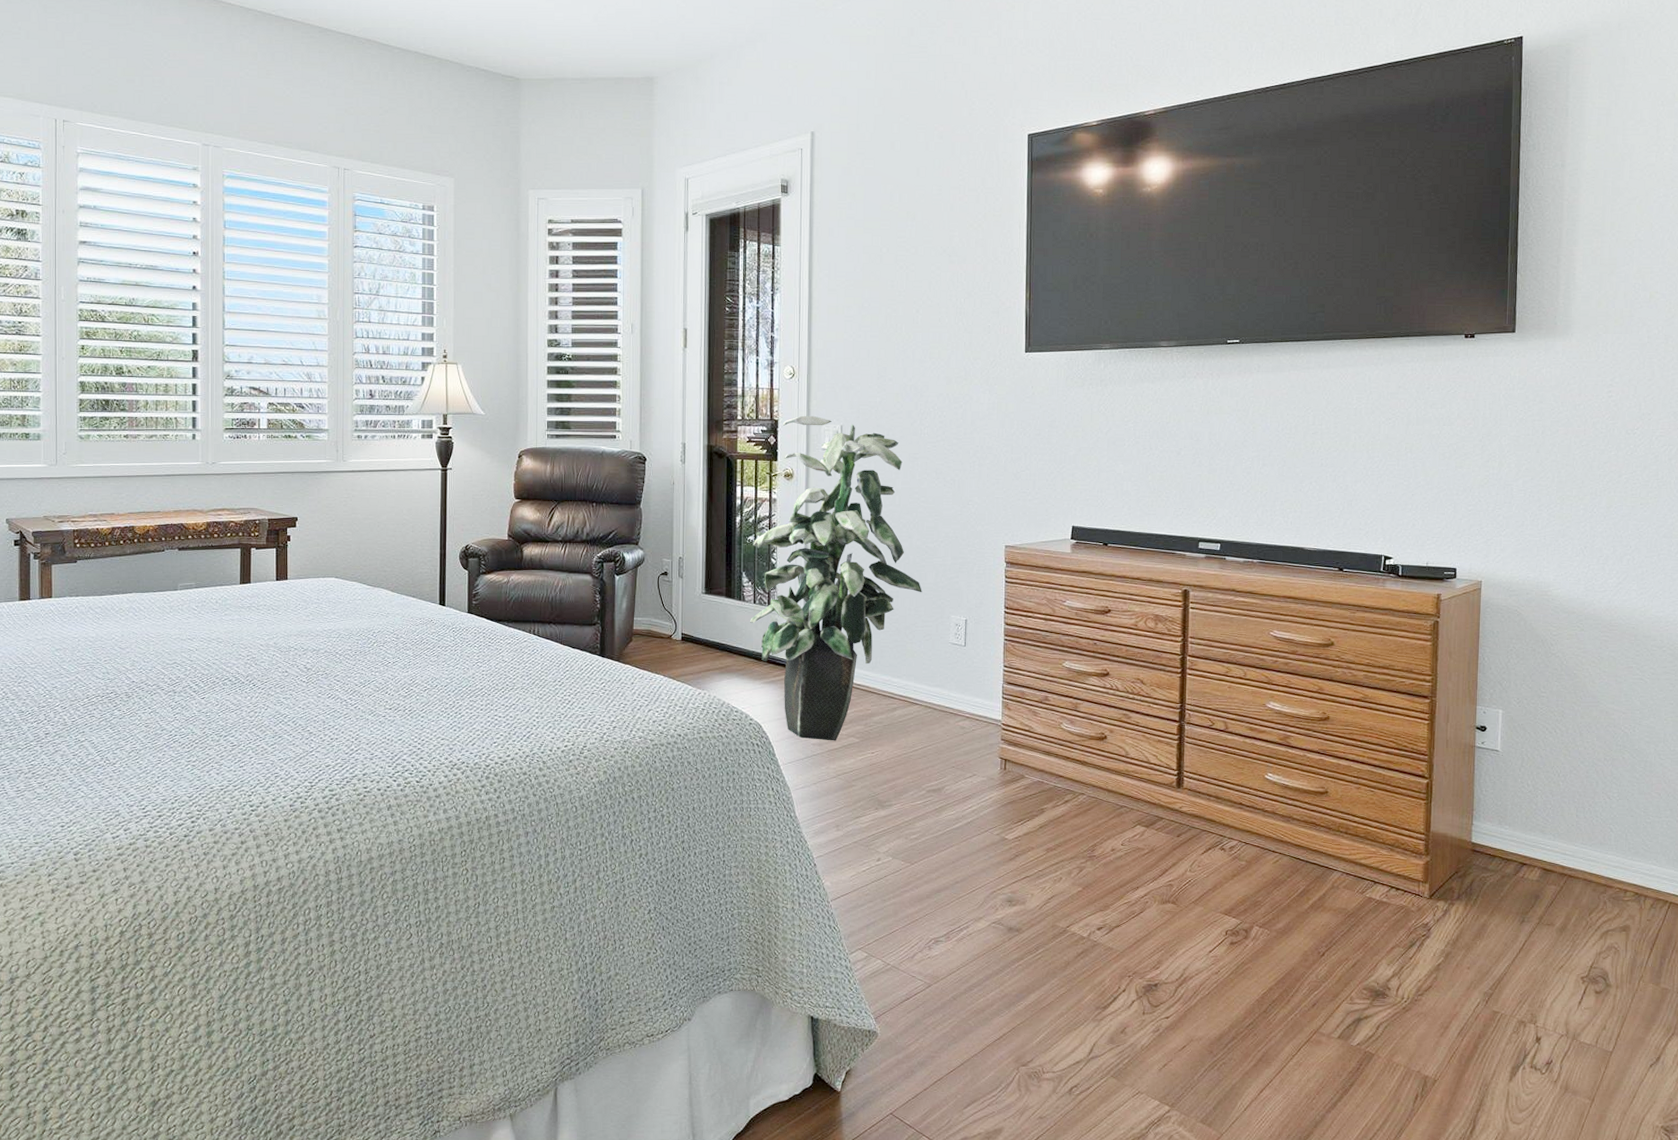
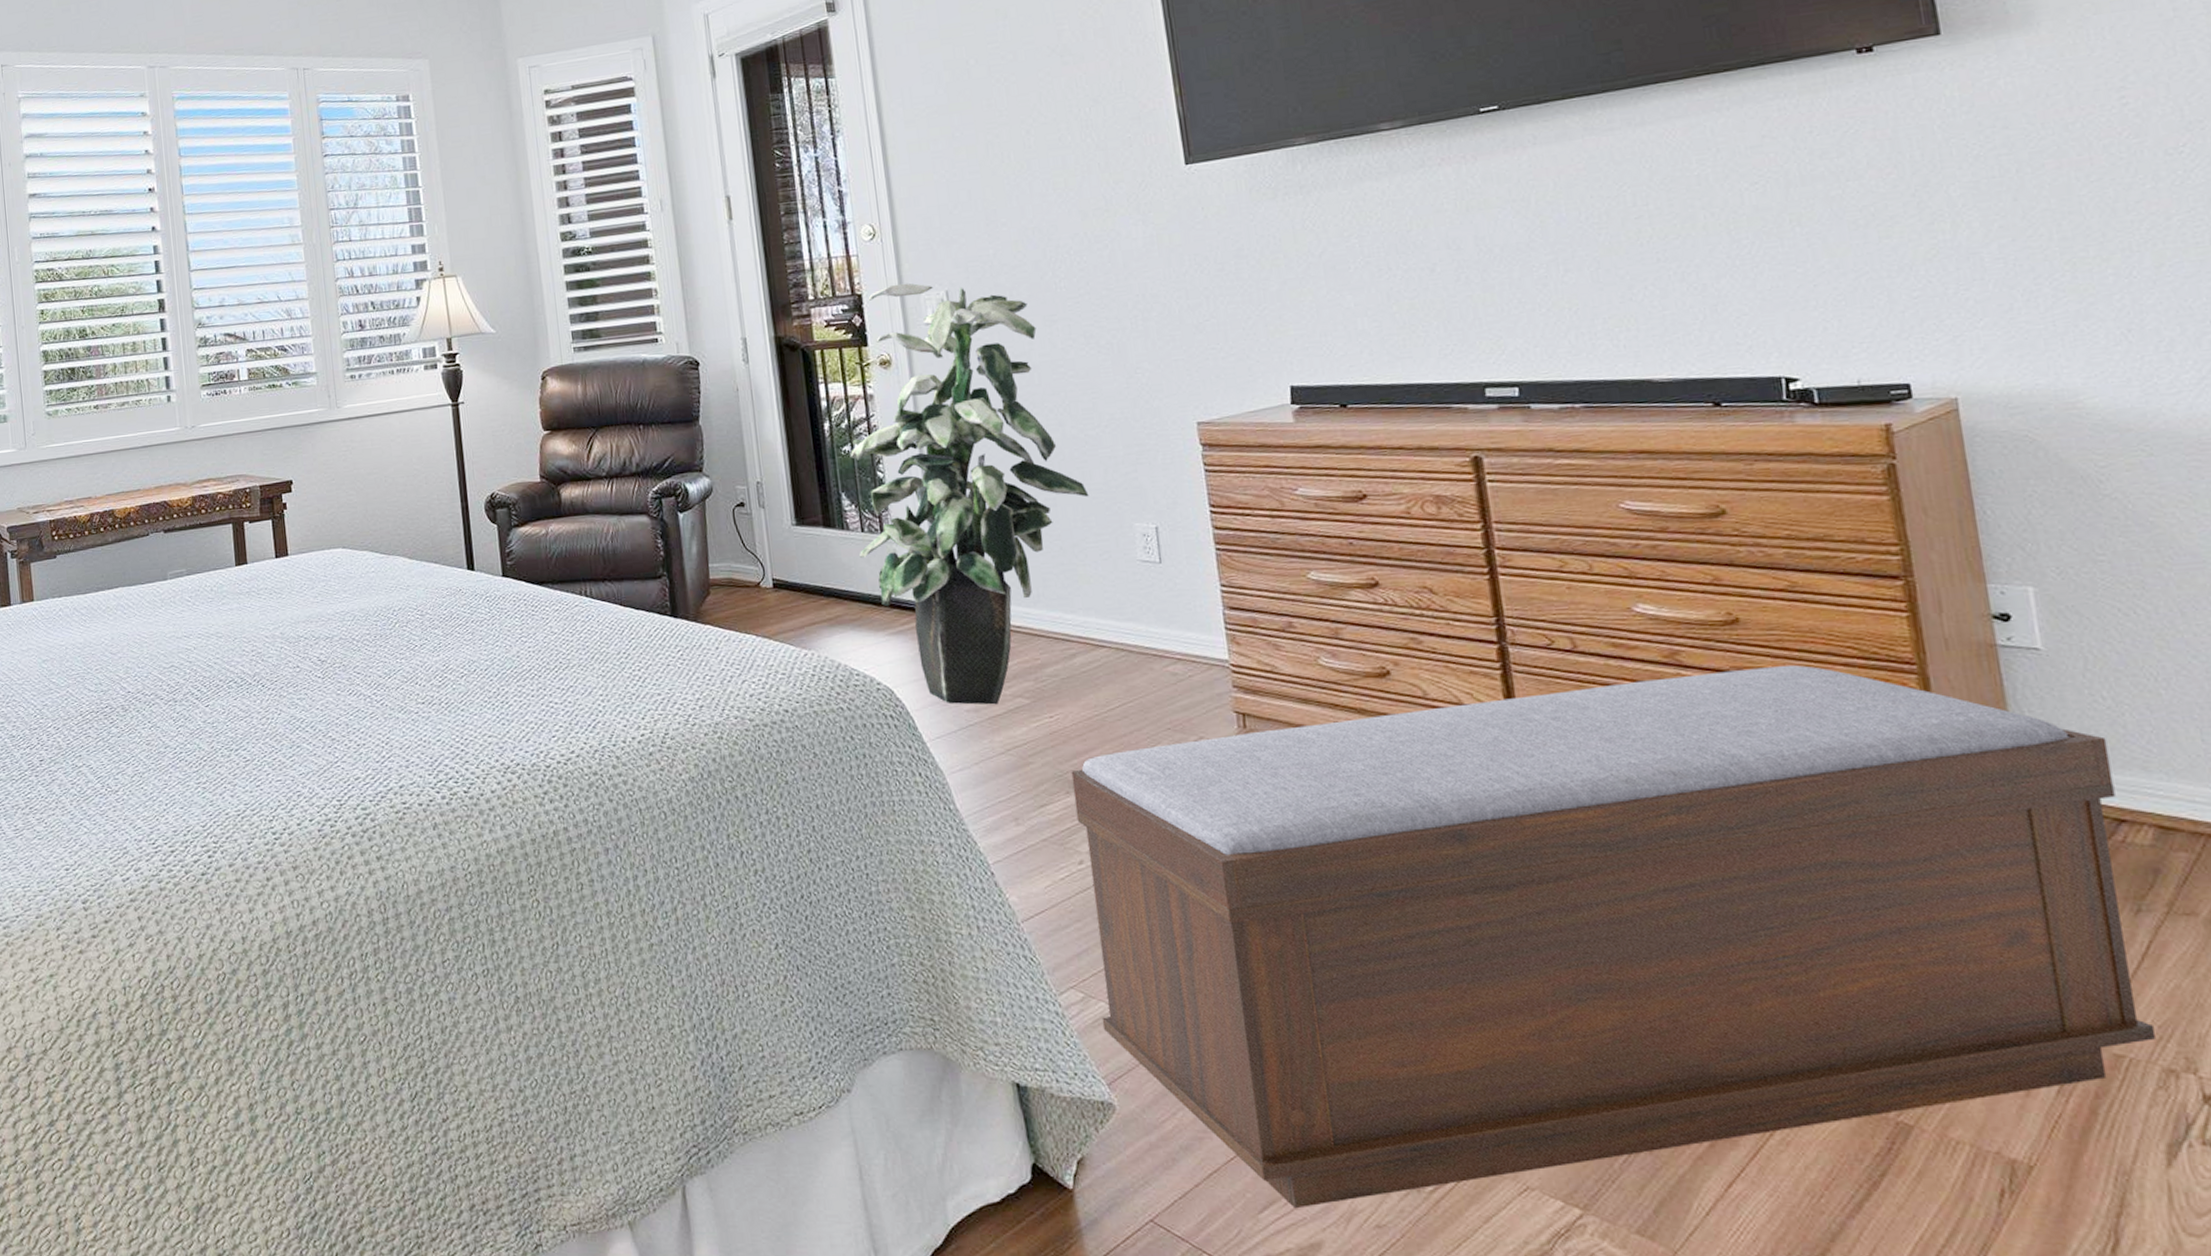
bench: none [877,750,1525,1106] -> present [1071,664,2155,1209]

